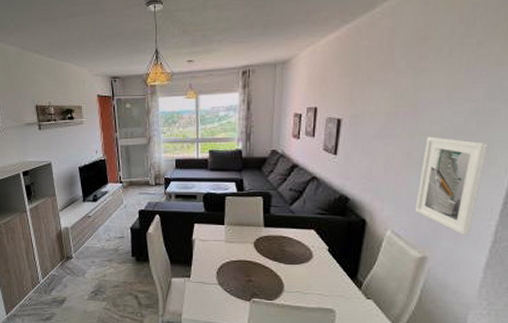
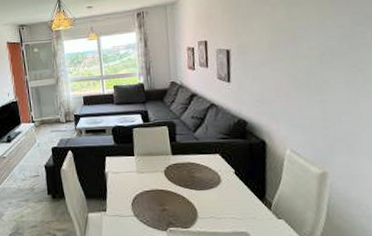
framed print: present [415,136,489,236] -> none [307,60,363,149]

